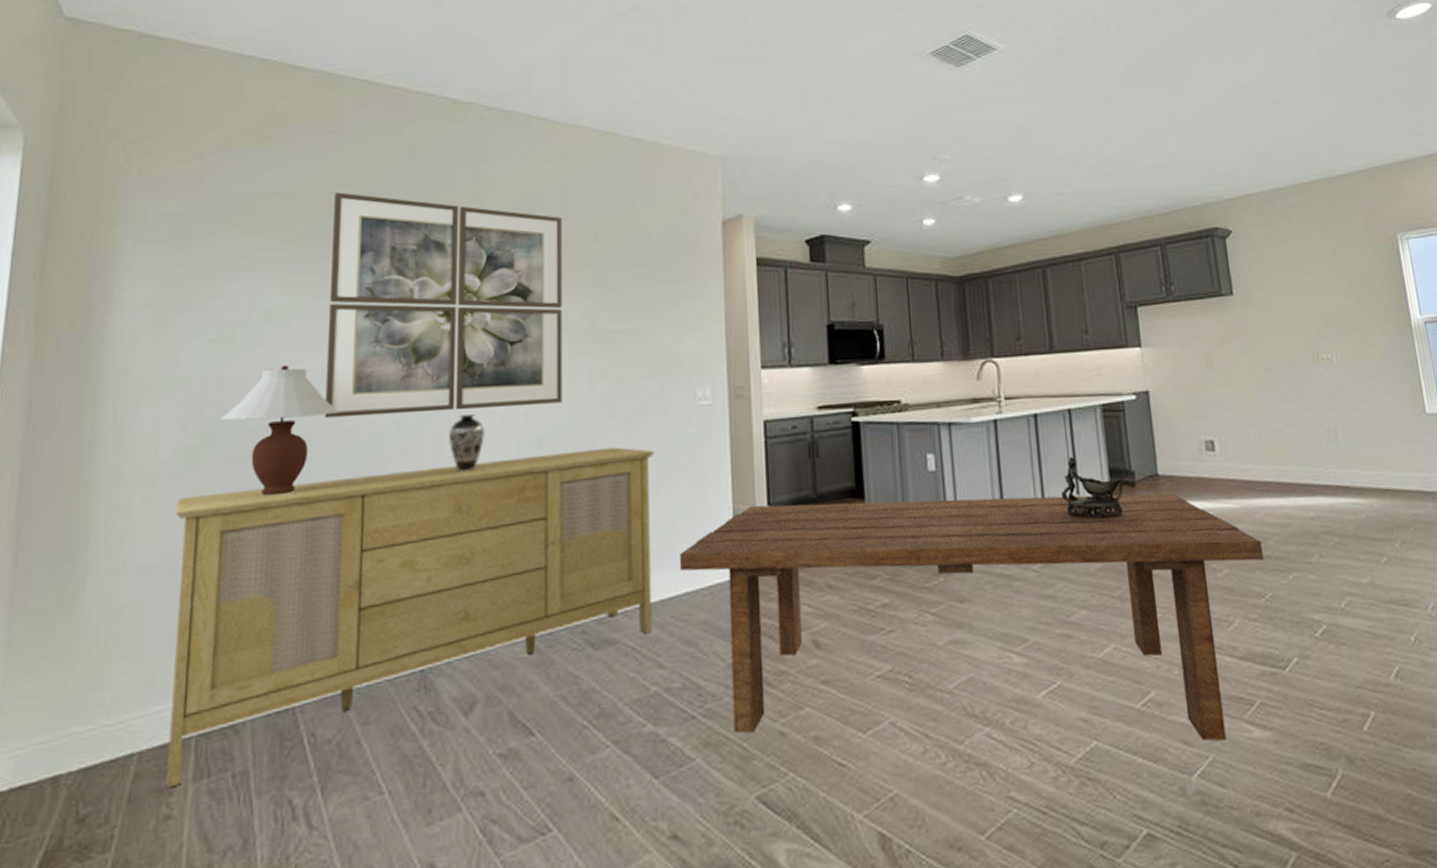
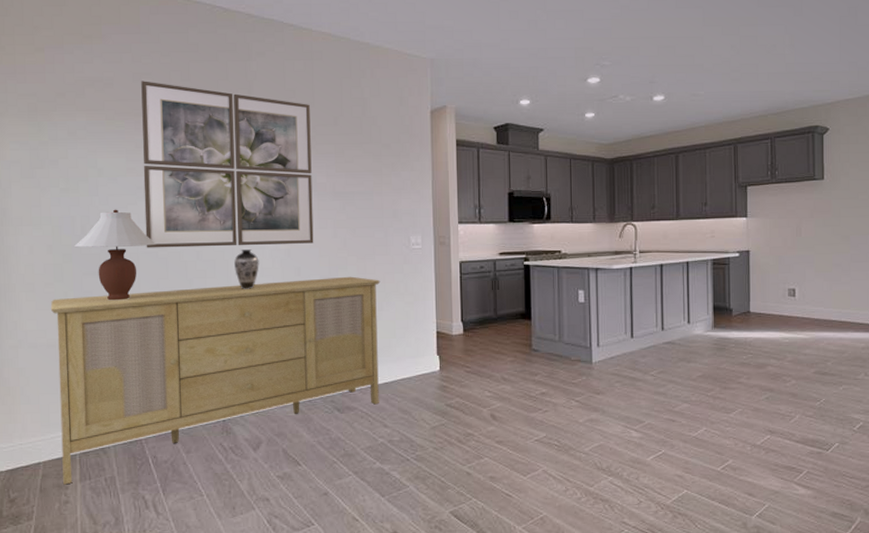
dining table: present [680,493,1263,741] -> none [399,321,822,495]
decorative bowl: present [1062,457,1137,520] -> none [677,296,733,342]

